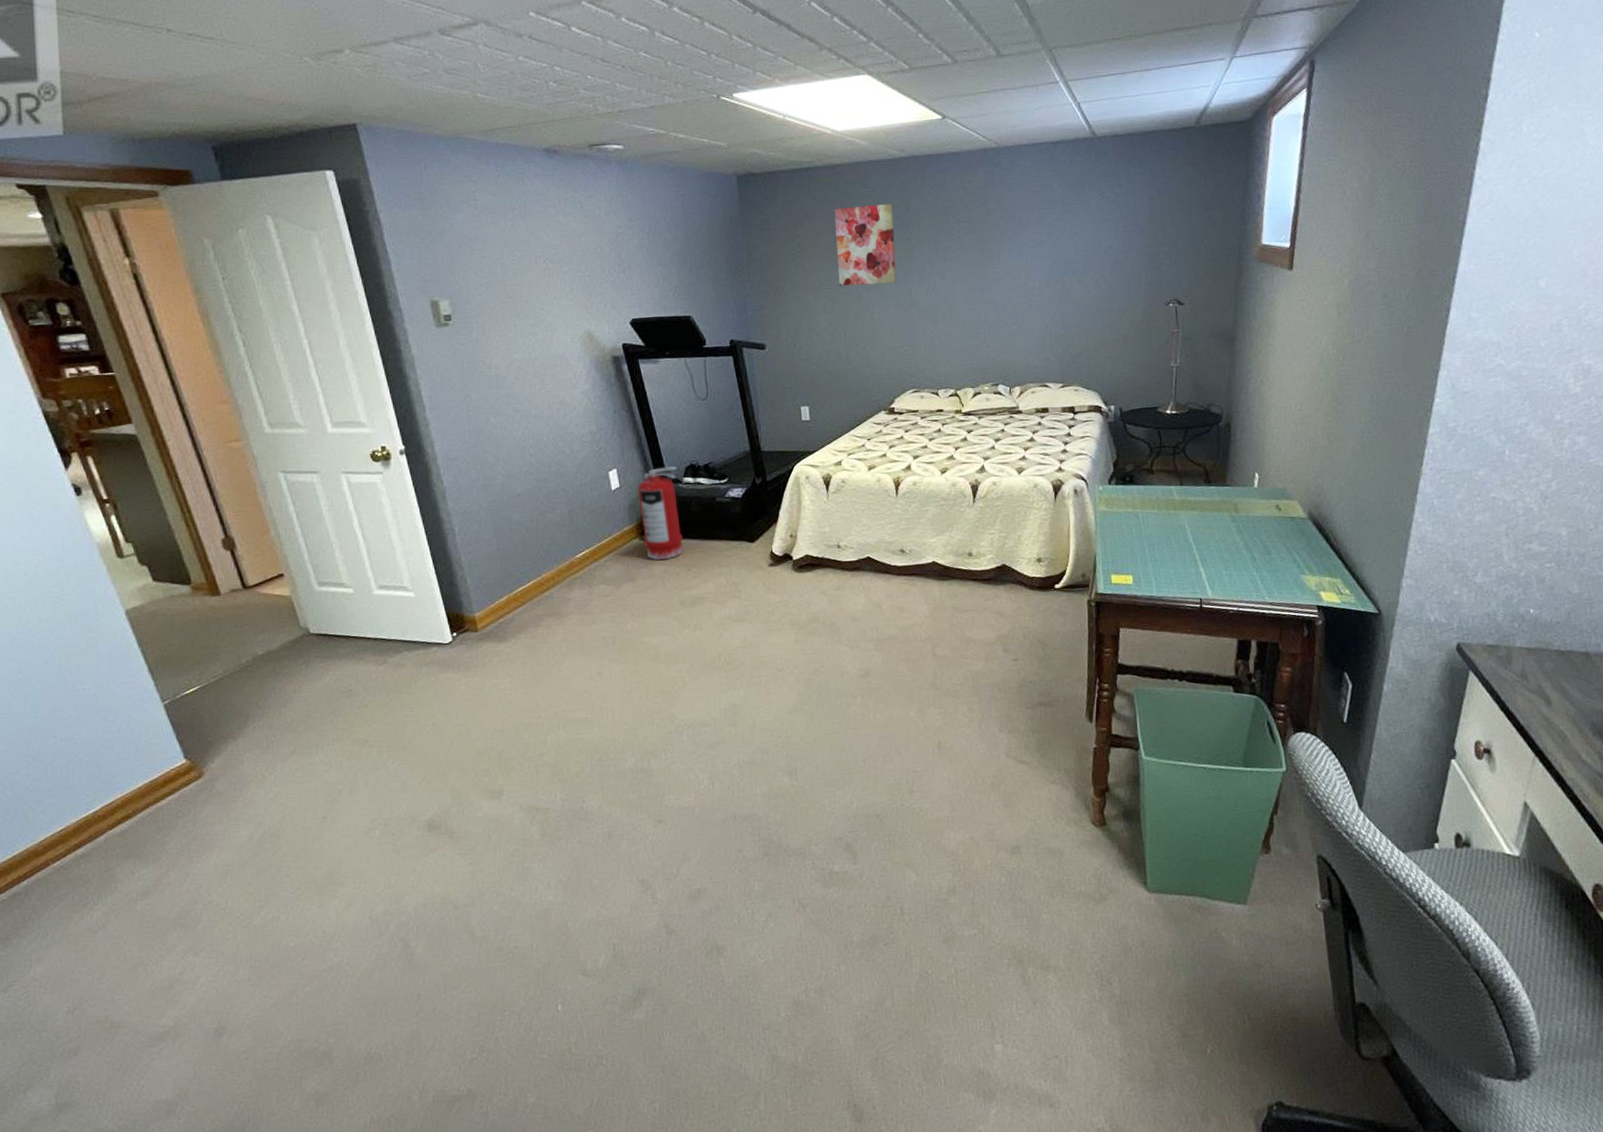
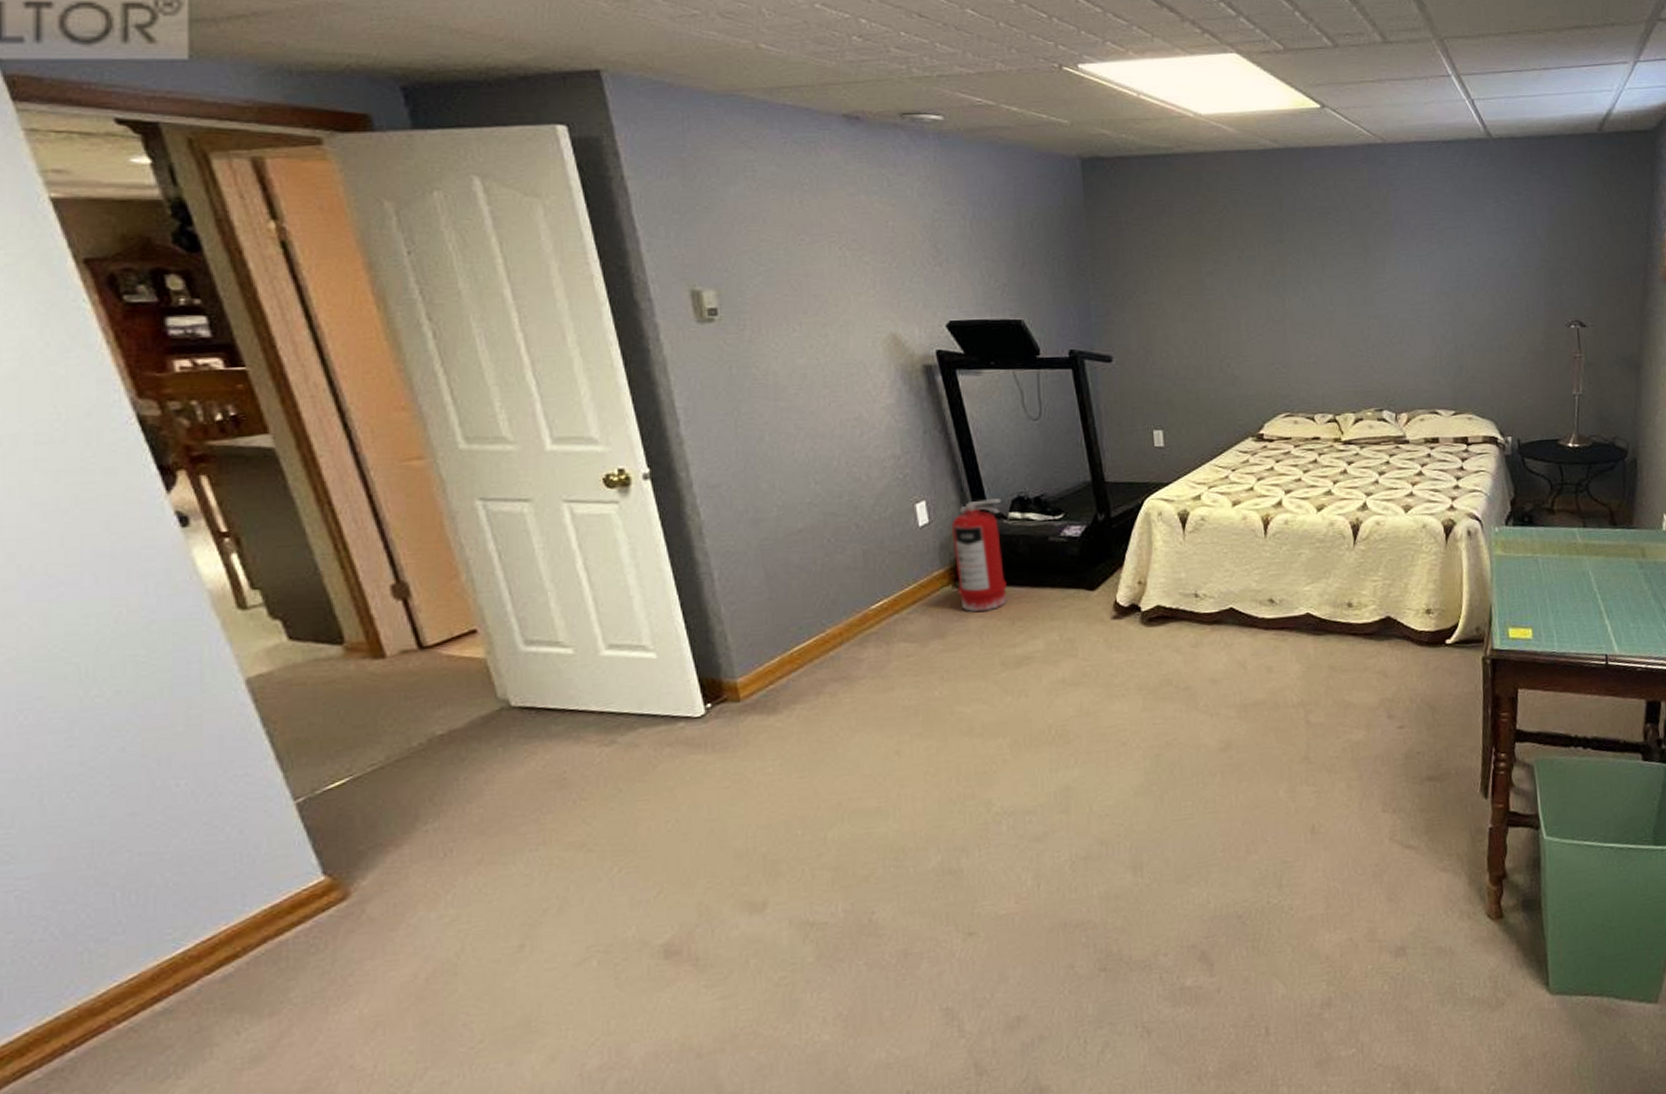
wall art: present [834,204,897,287] -> none [1195,200,1268,292]

